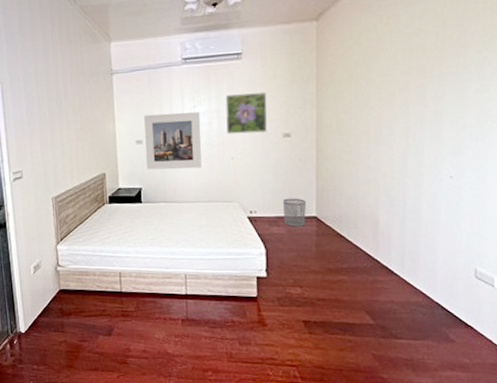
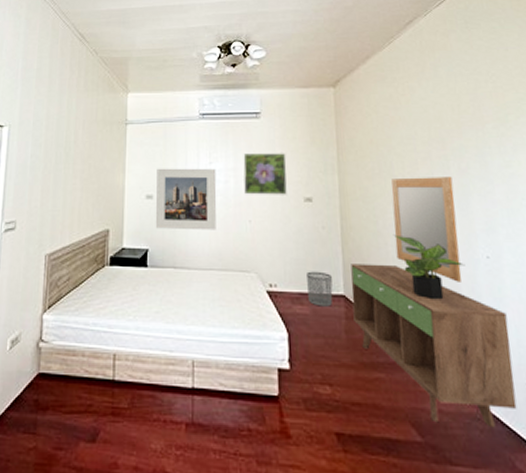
sideboard: none [323,188,460,312] -> present [351,264,517,428]
potted plant: none [364,162,429,216] -> present [393,234,465,300]
home mirror: none [366,105,427,200] -> present [391,177,462,282]

